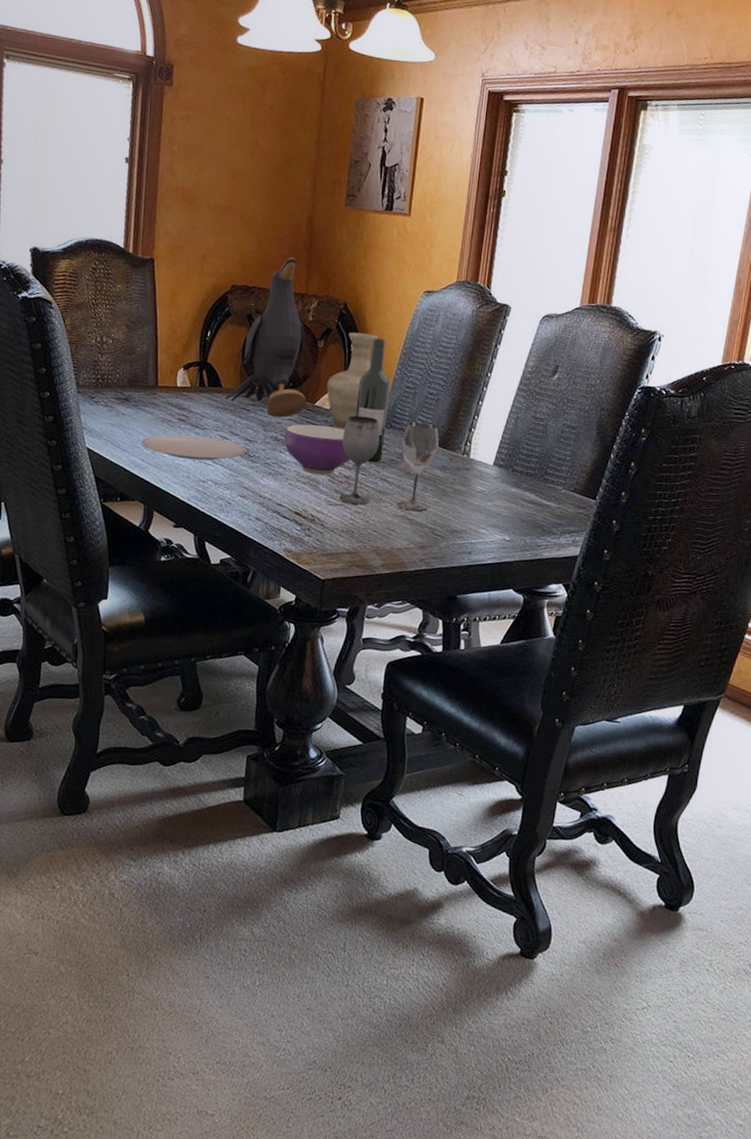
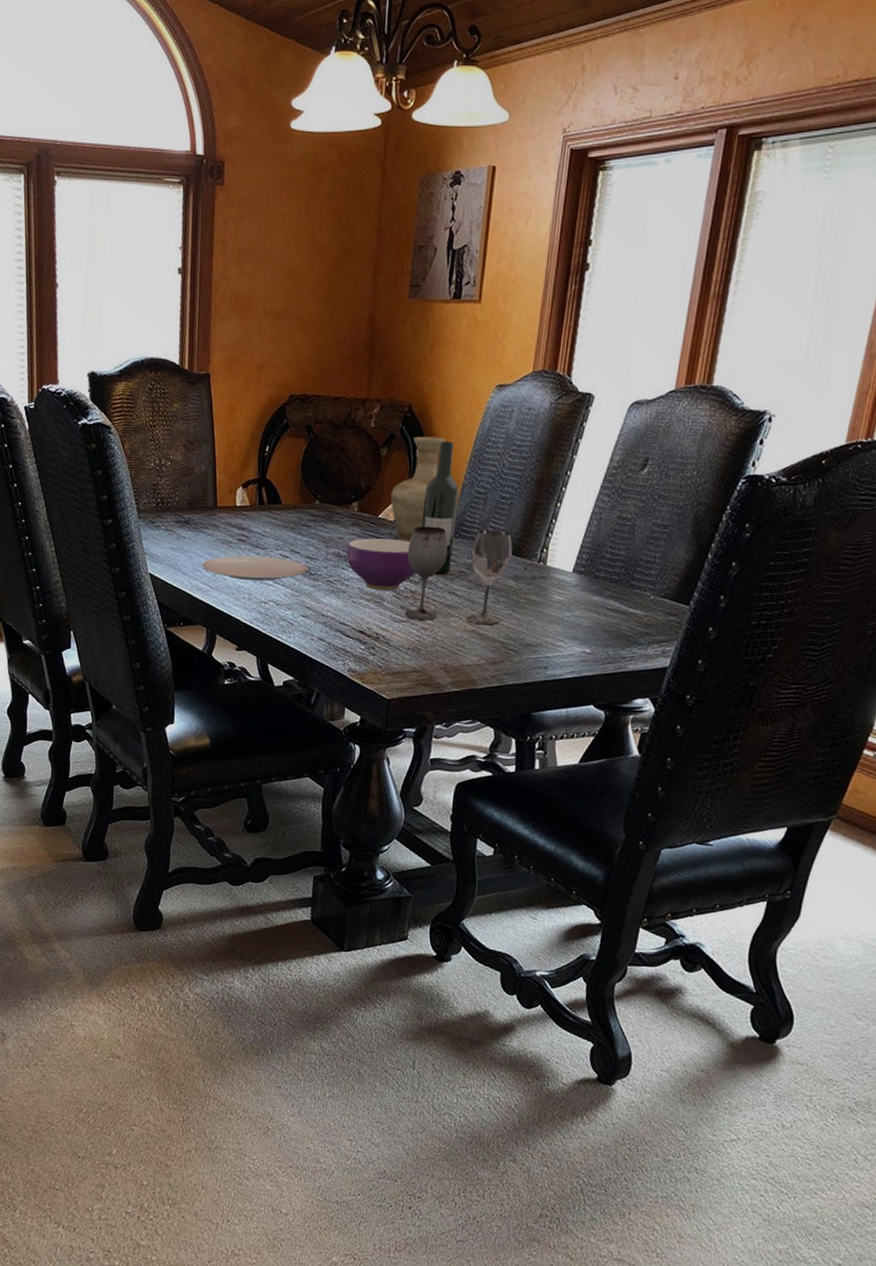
decorative sculpture: present [225,257,308,418] -> none [285,360,371,533]

